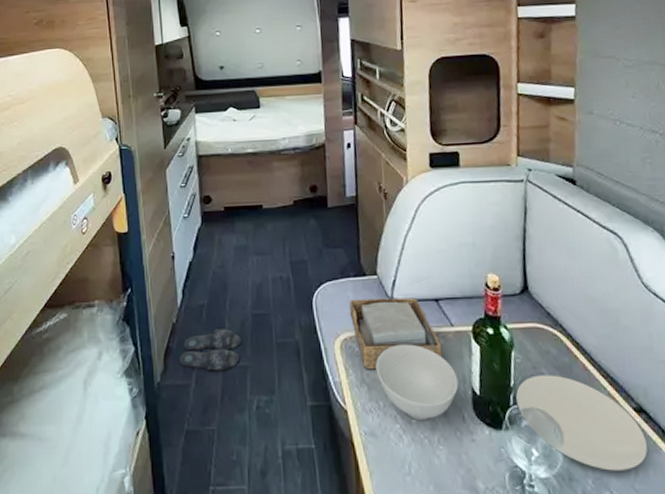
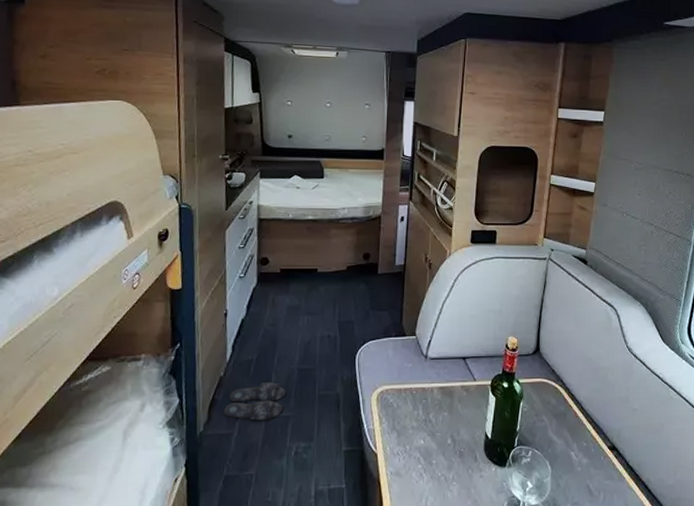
napkin holder: present [349,297,443,370] -> none [387,356,464,419]
bowl: present [375,344,459,421] -> none [406,396,475,462]
plate: present [515,375,647,471] -> none [519,421,614,497]

